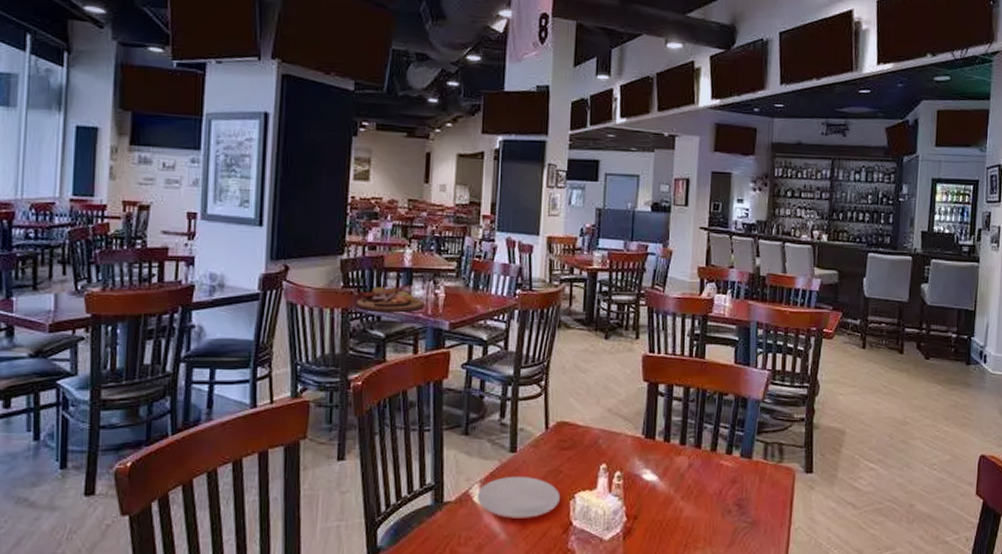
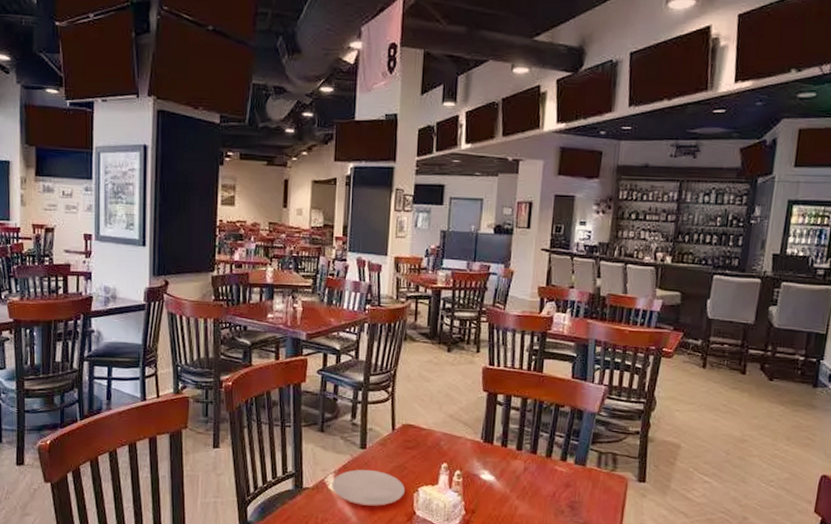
food platter: present [355,287,425,312] -> none [225,300,285,323]

